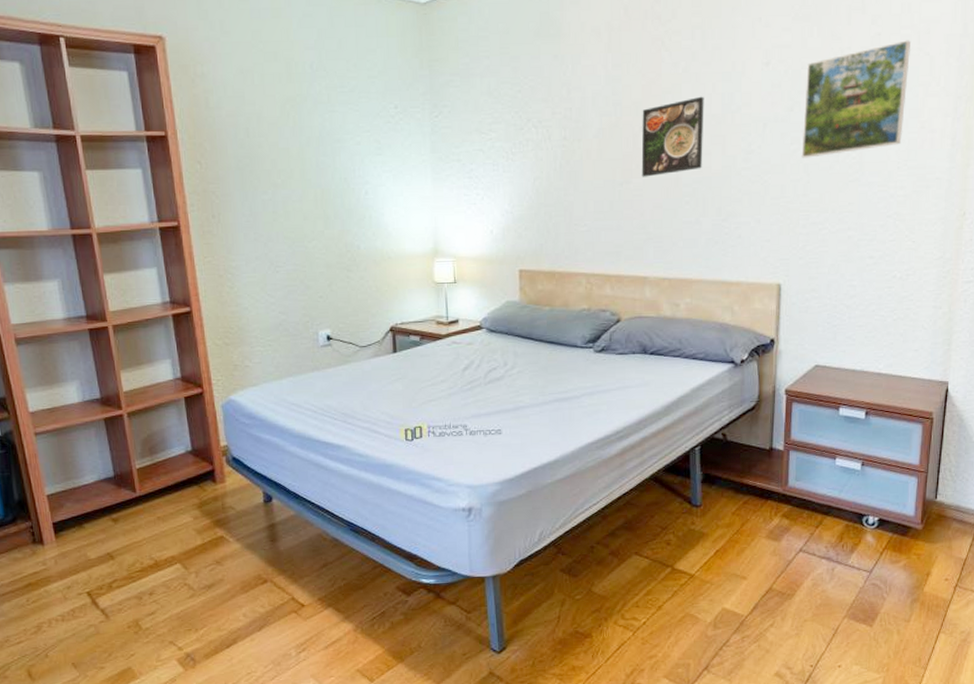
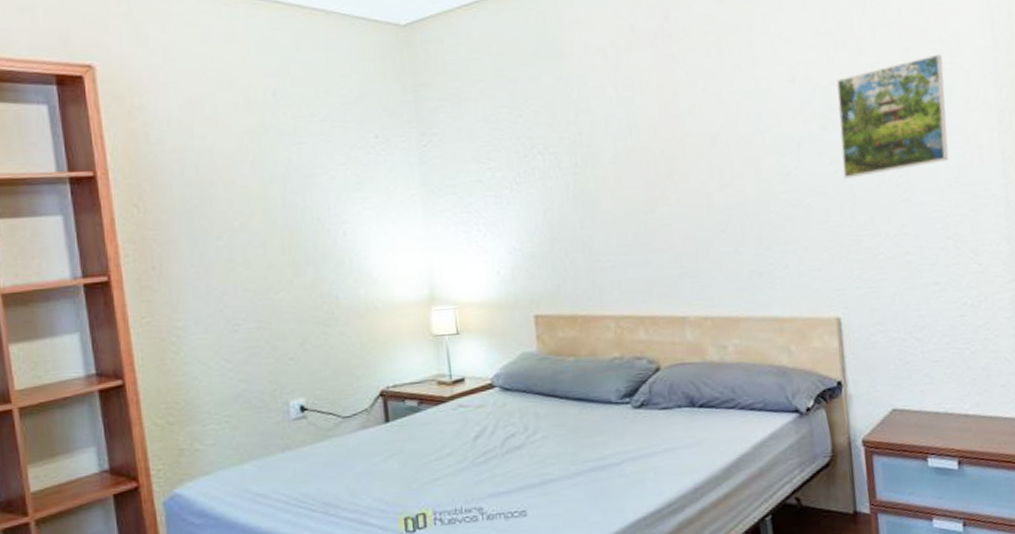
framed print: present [641,96,704,177] -> none [661,116,735,205]

